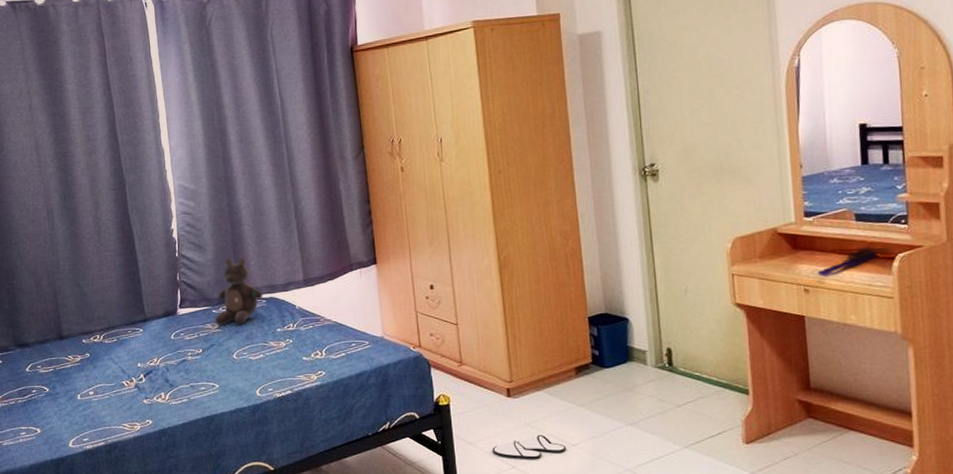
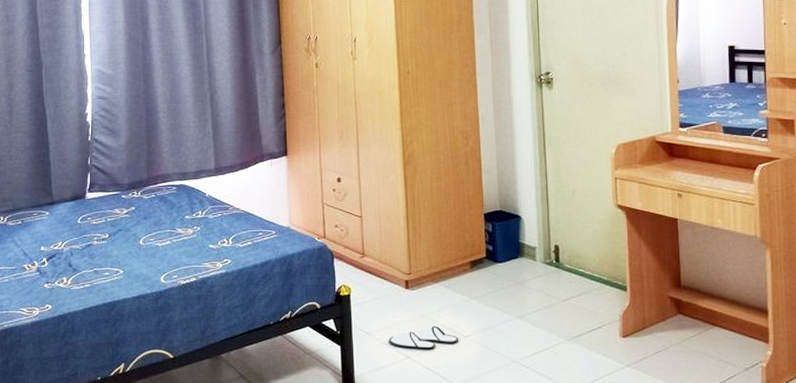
stuffed animal: present [214,258,263,326] -> none [123,144,174,212]
hairbrush: present [818,245,879,275] -> none [690,155,743,182]

